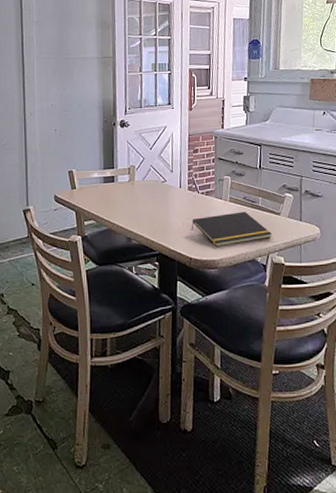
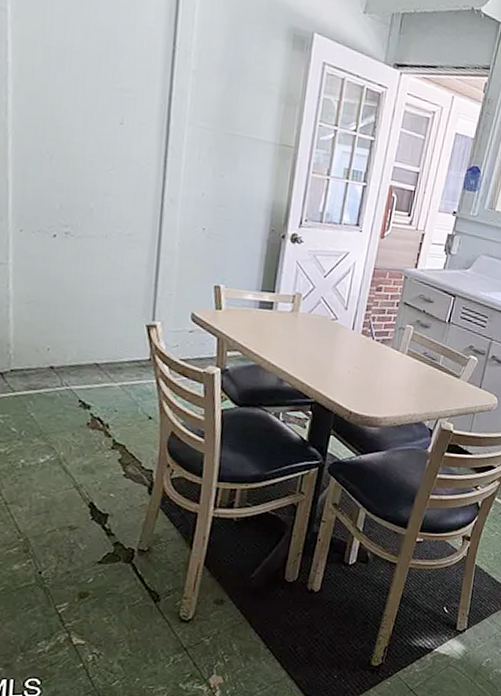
notepad: present [191,211,273,247] -> none [356,367,447,404]

